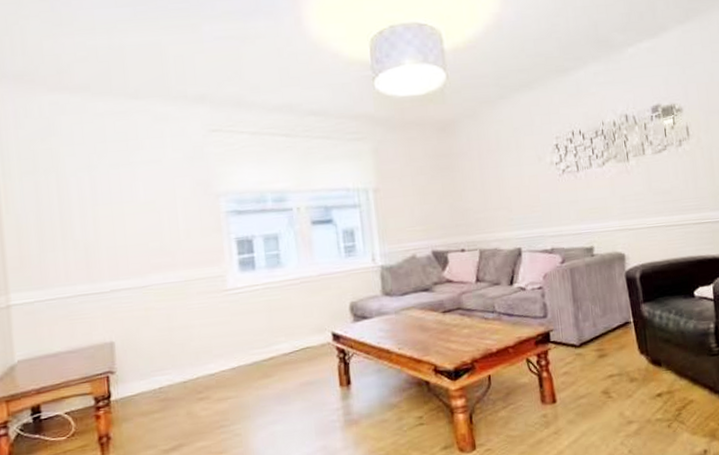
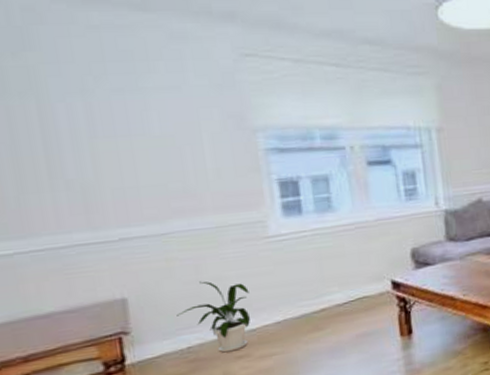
house plant: none [152,328,210,394] -> present [177,281,250,353]

